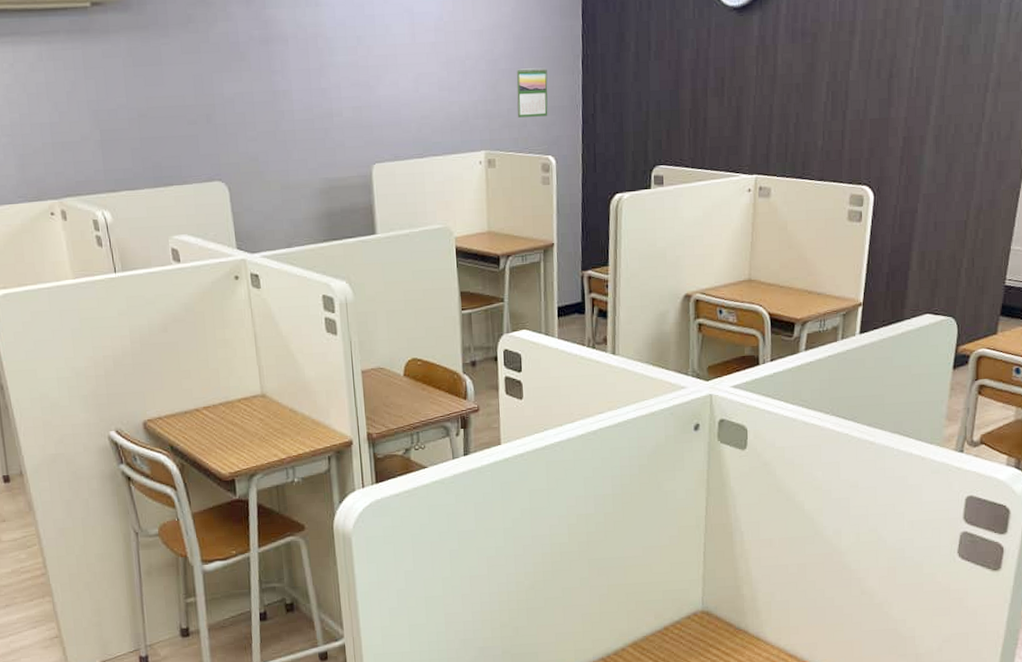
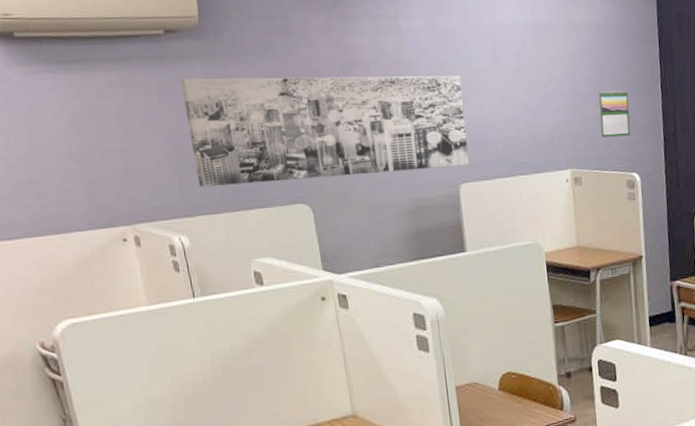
wall art: none [105,50,383,162] -> present [180,75,469,187]

